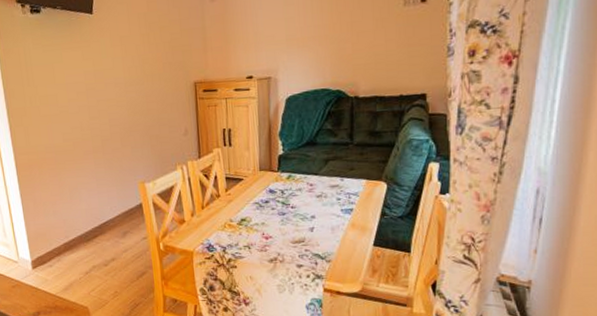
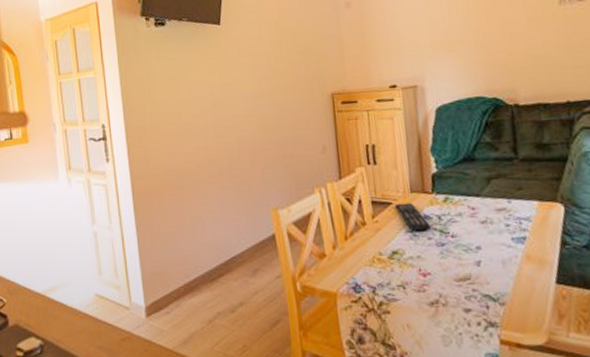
remote control: none [246,179,274,202] -> present [395,202,431,231]

